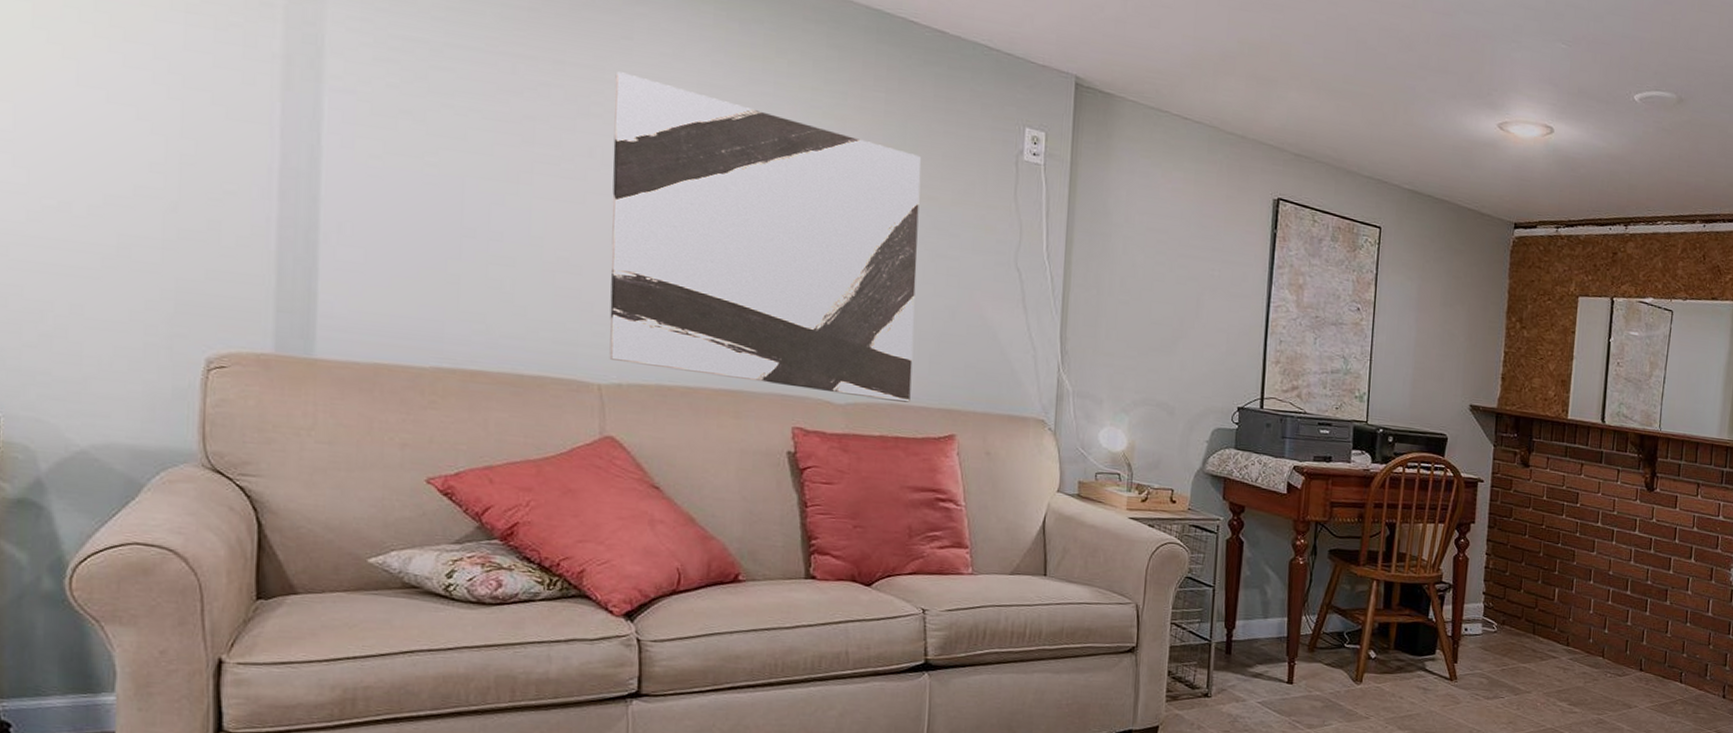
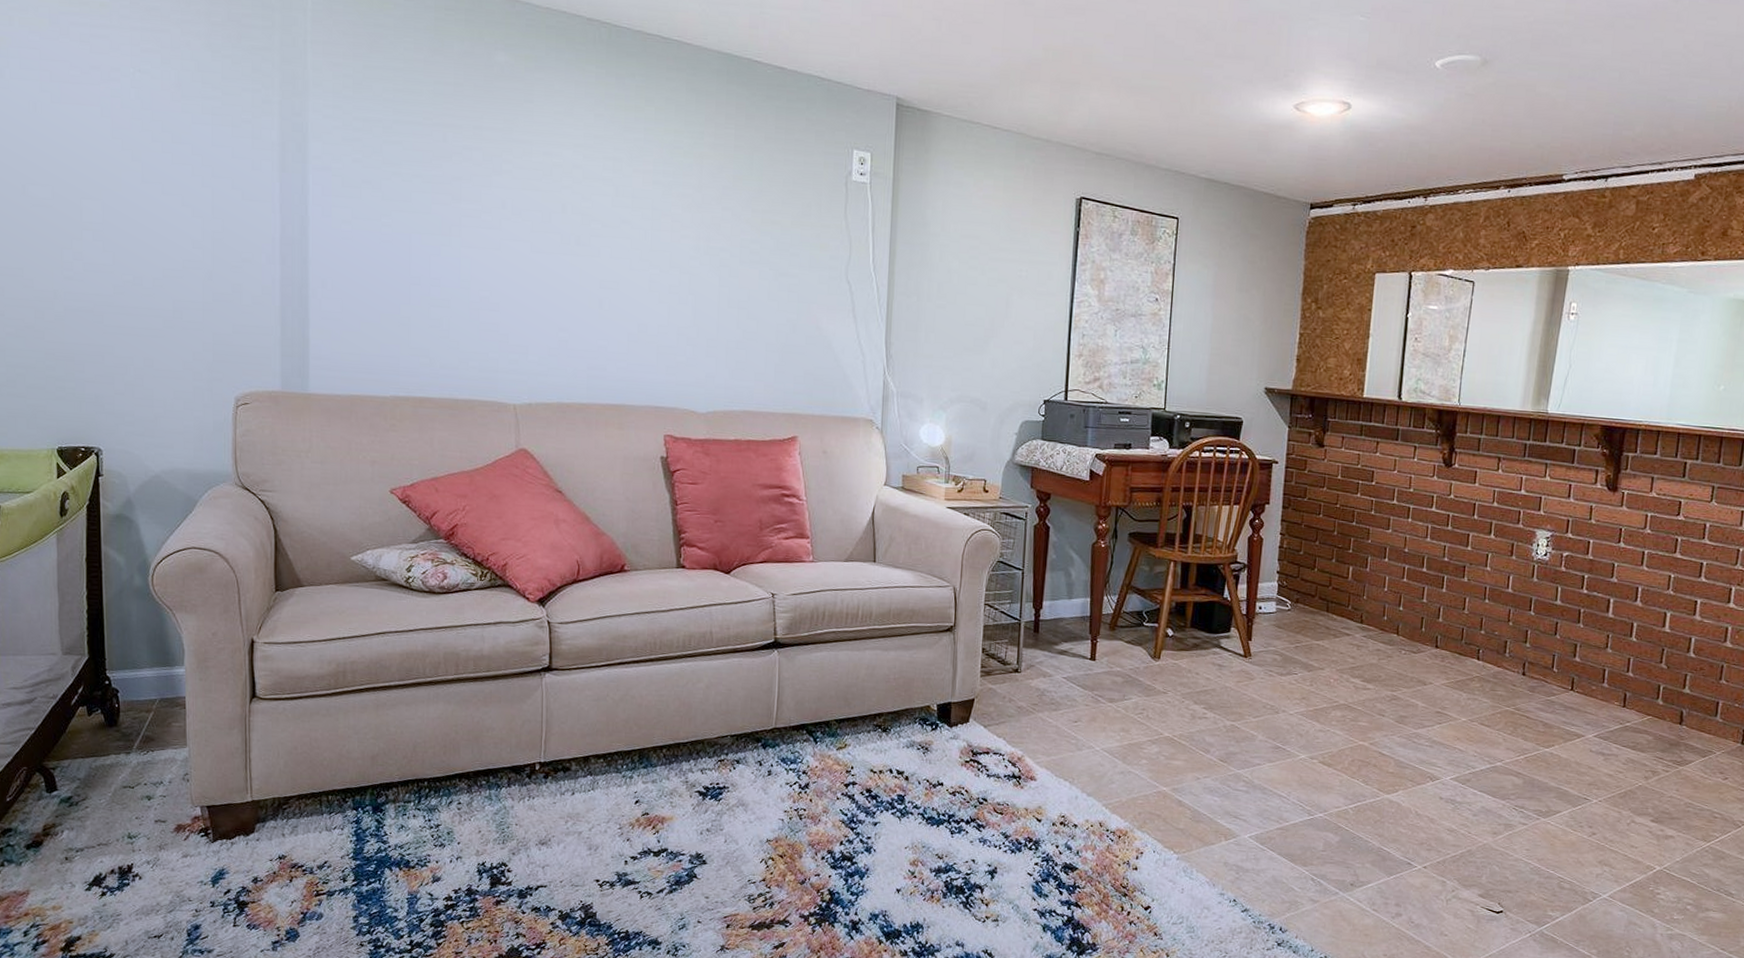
wall art: present [609,71,921,403] -> none [520,132,766,409]

